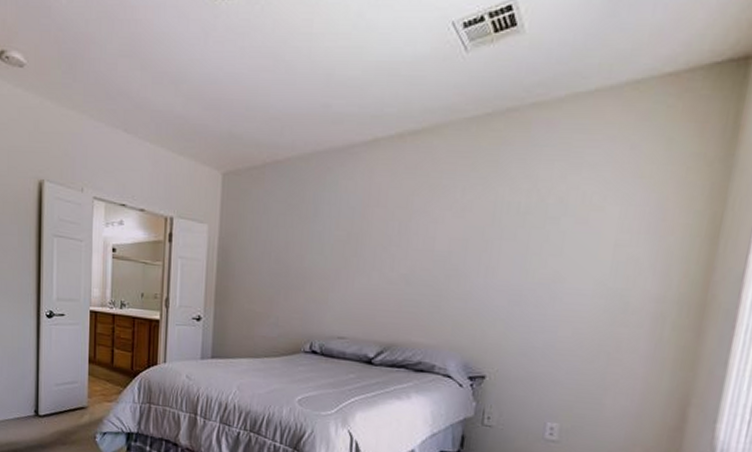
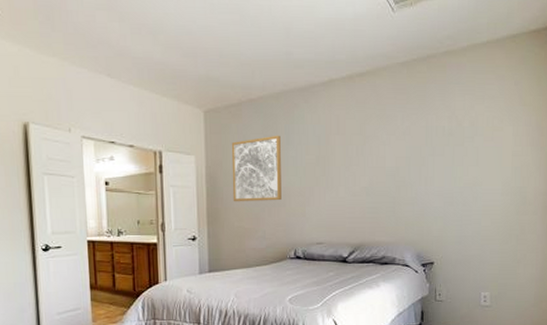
wall art: none [245,204,307,283] -> present [231,135,282,202]

